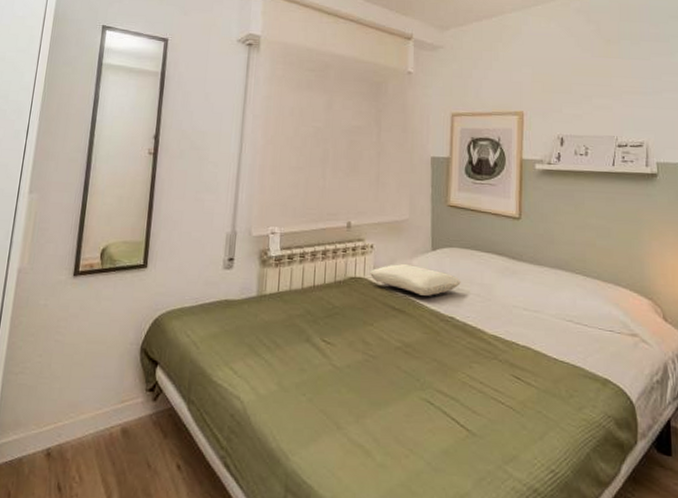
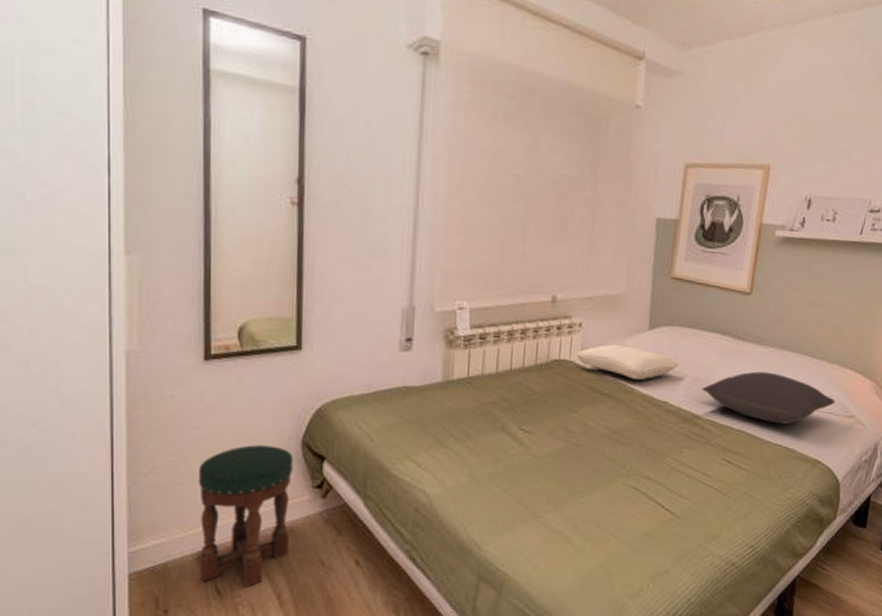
stool: none [46,349,133,486] -> present [198,445,293,587]
pillow: none [484,289,616,342] -> present [702,371,836,425]

